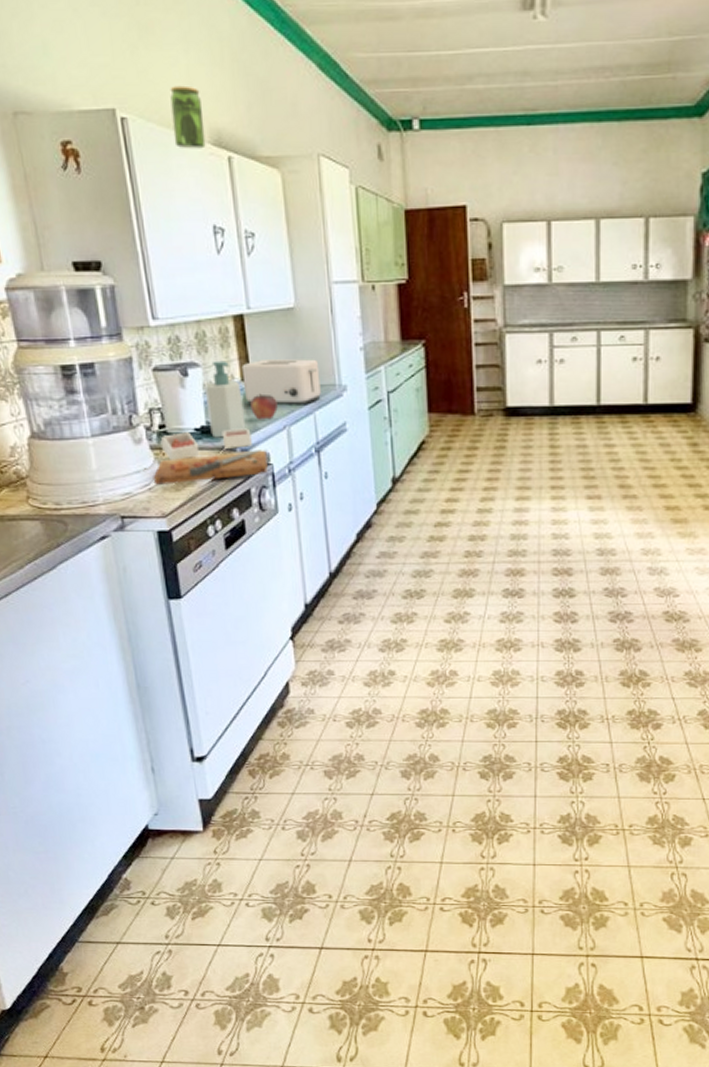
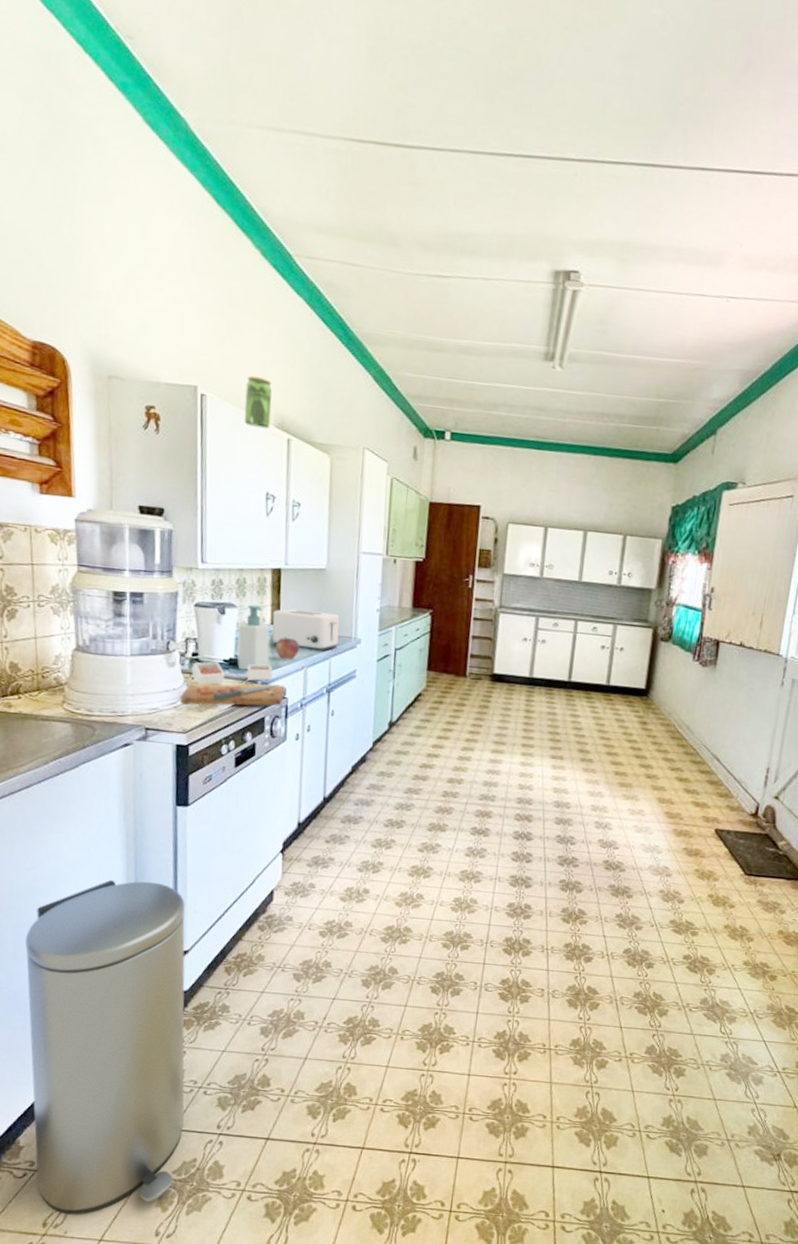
pedal bin: none [32,685,231,1038] -> present [25,879,185,1215]

